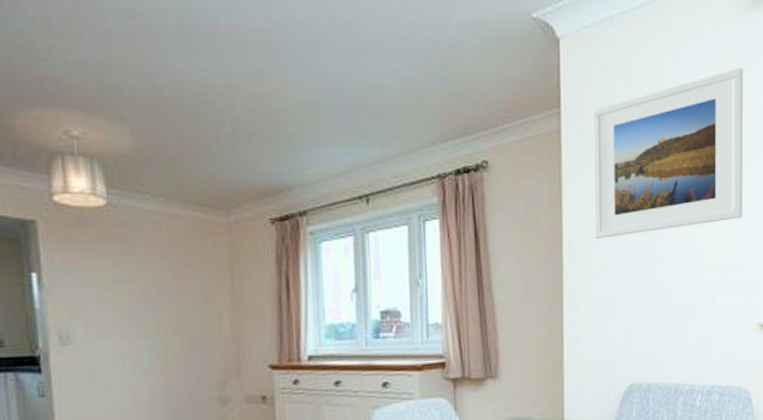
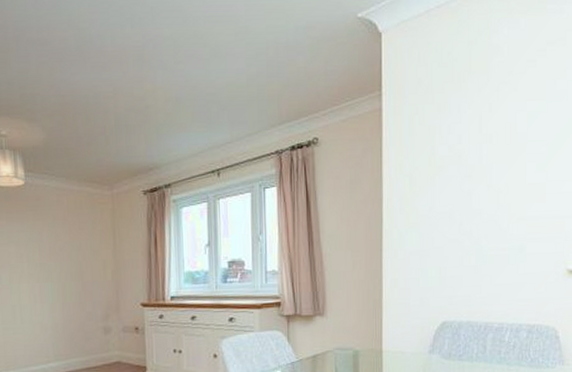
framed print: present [593,67,744,239] -> none [410,44,554,199]

